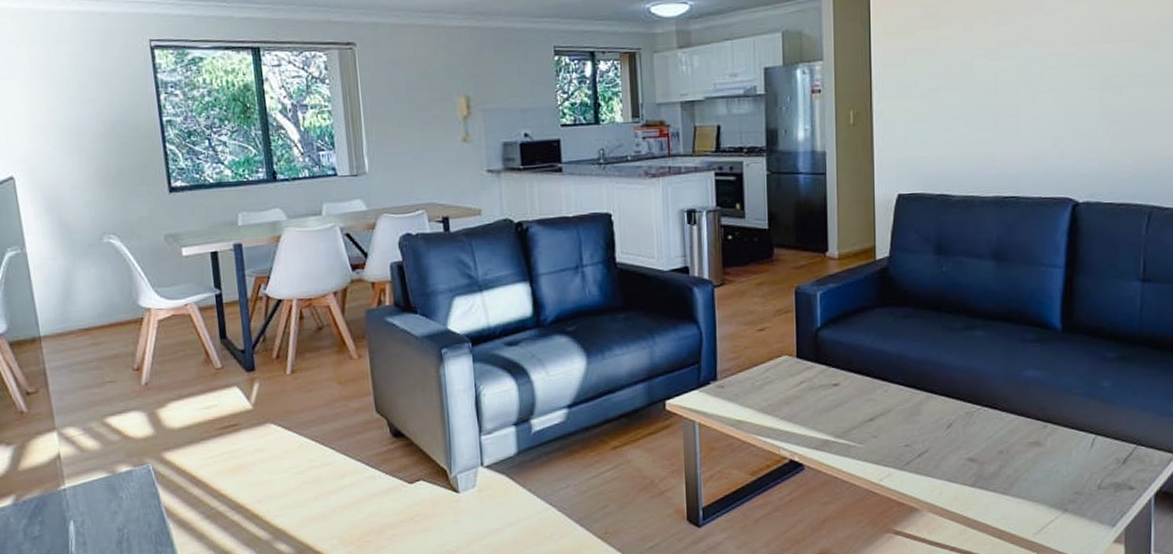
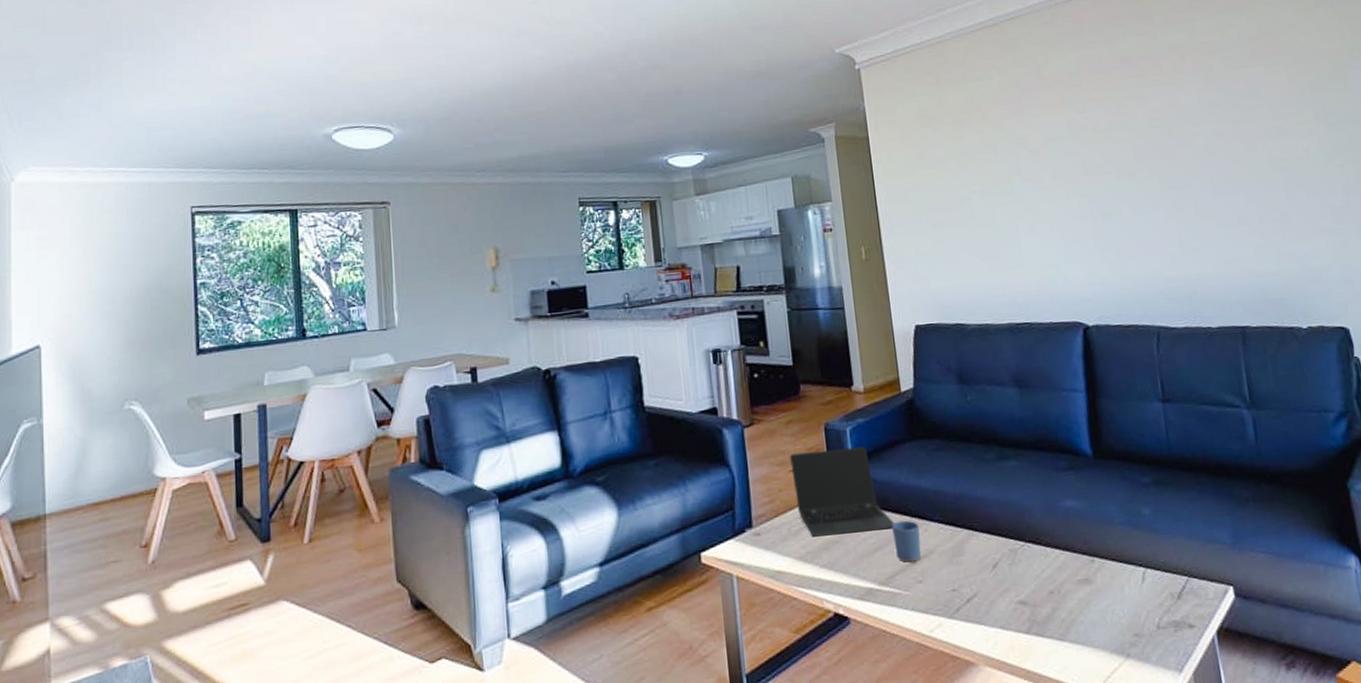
laptop: none [758,311,856,392] -> present [790,447,894,537]
mug: none [853,381,880,419] -> present [892,520,922,563]

